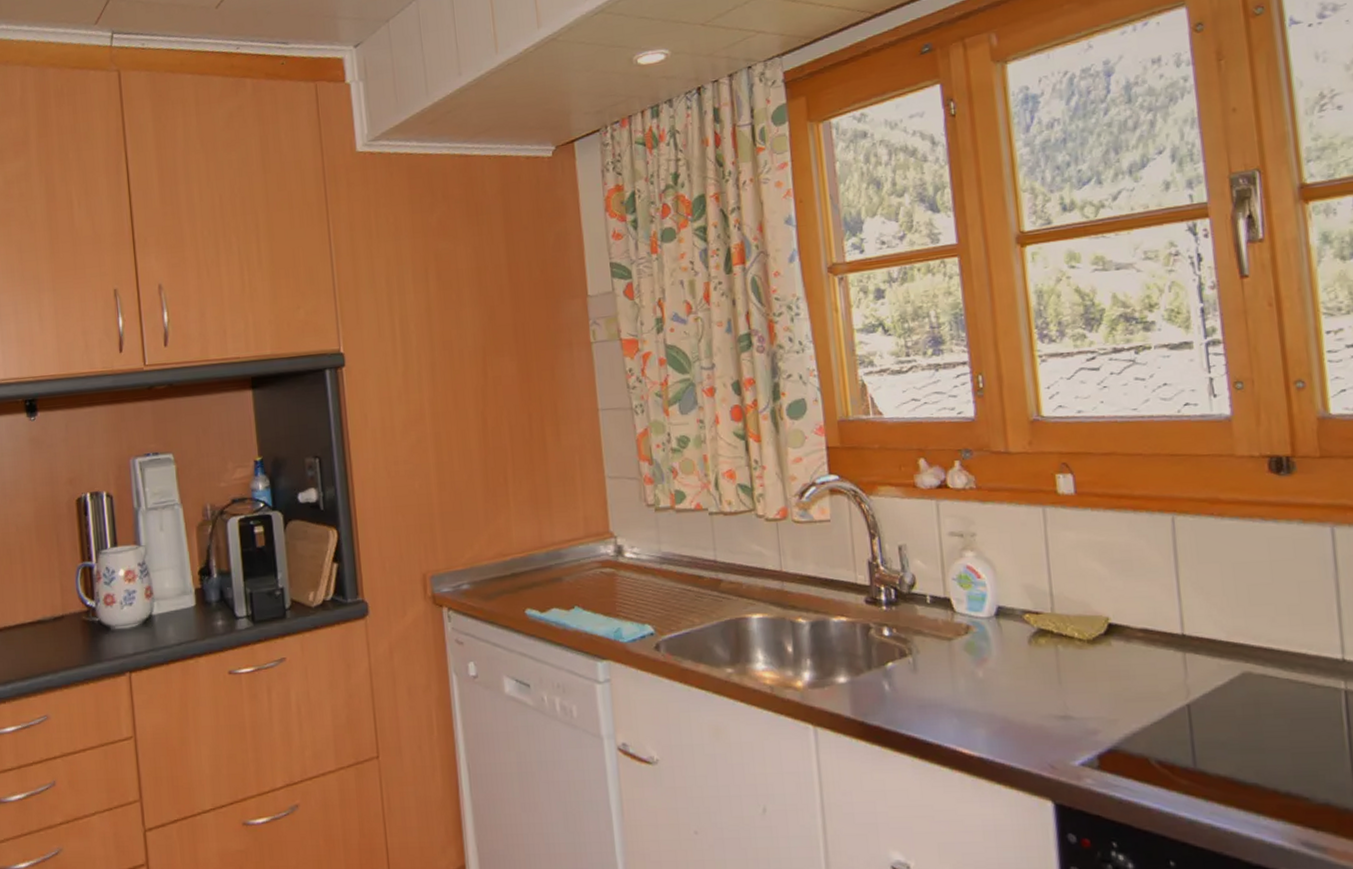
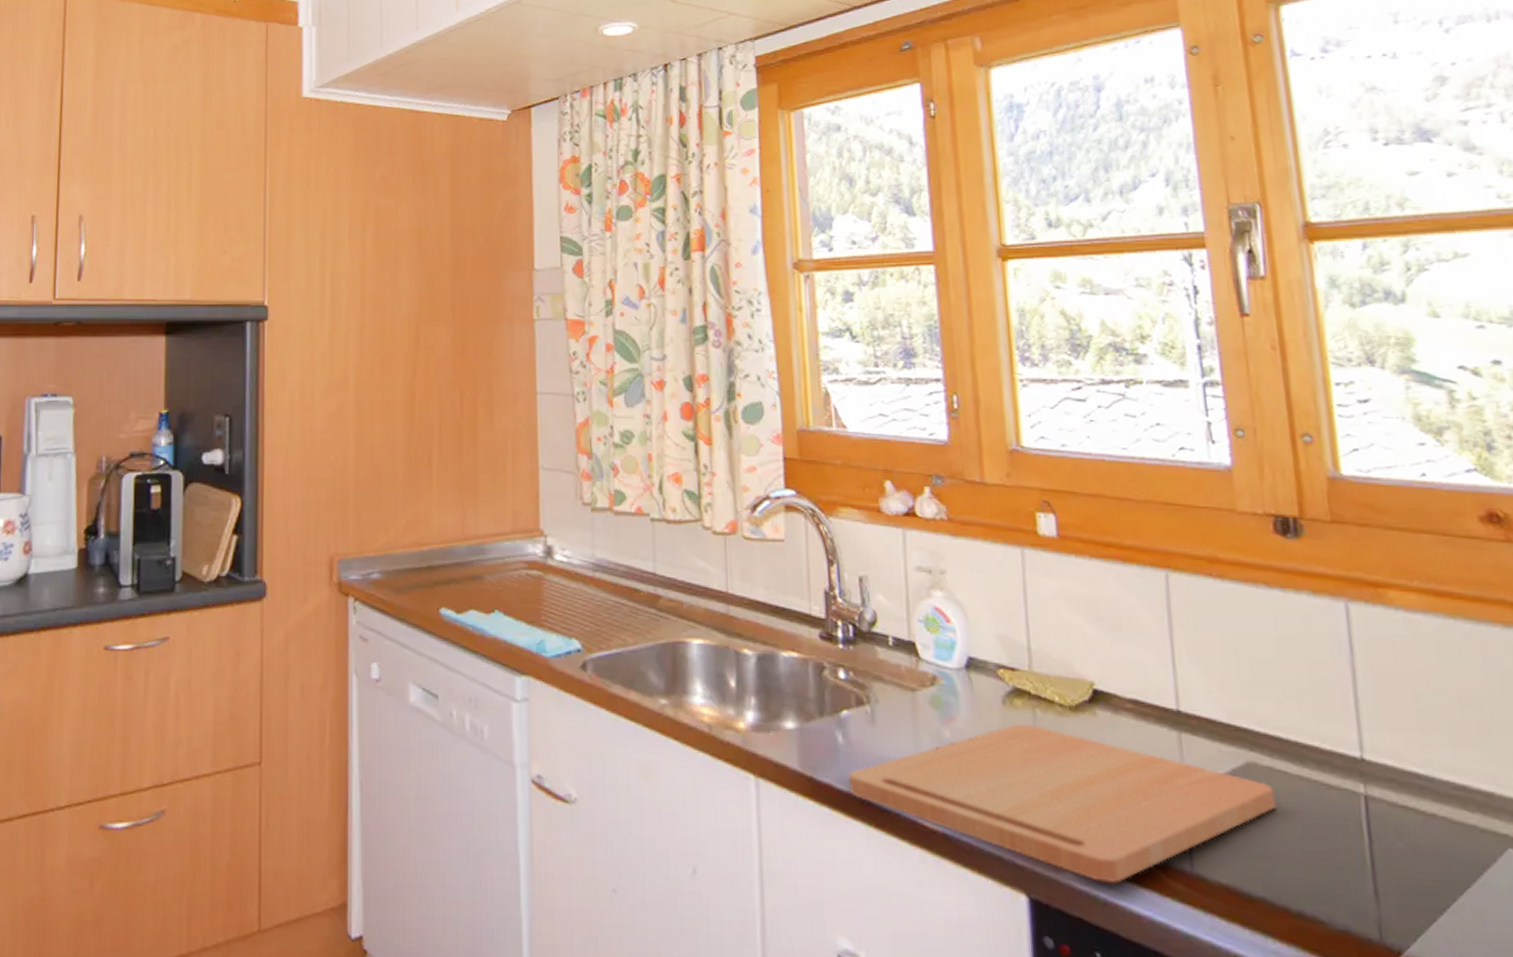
cutting board: none [894,658,1268,785] -> present [847,723,1276,885]

